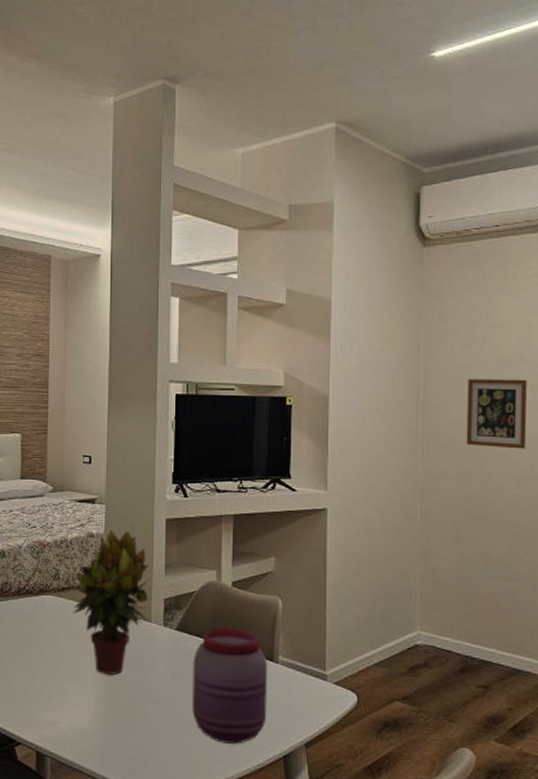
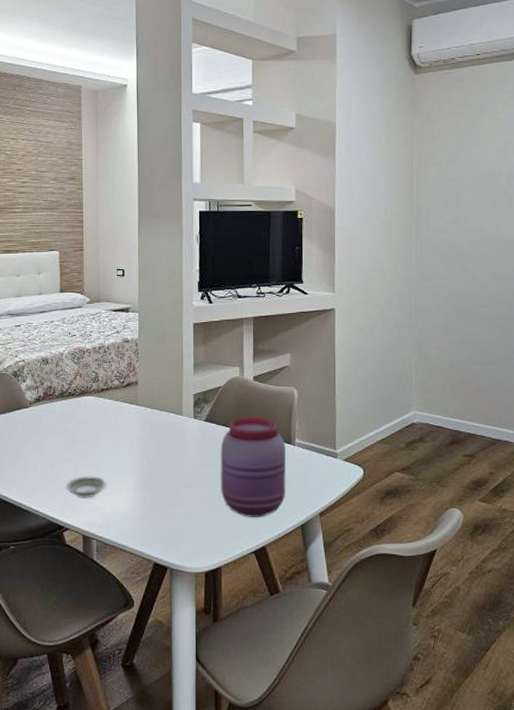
saucer: none [20,685,64,710] -> present [66,476,106,498]
potted plant: present [71,530,149,675] -> none [111,335,181,463]
picture frame: present [466,379,528,449] -> none [453,190,505,251]

